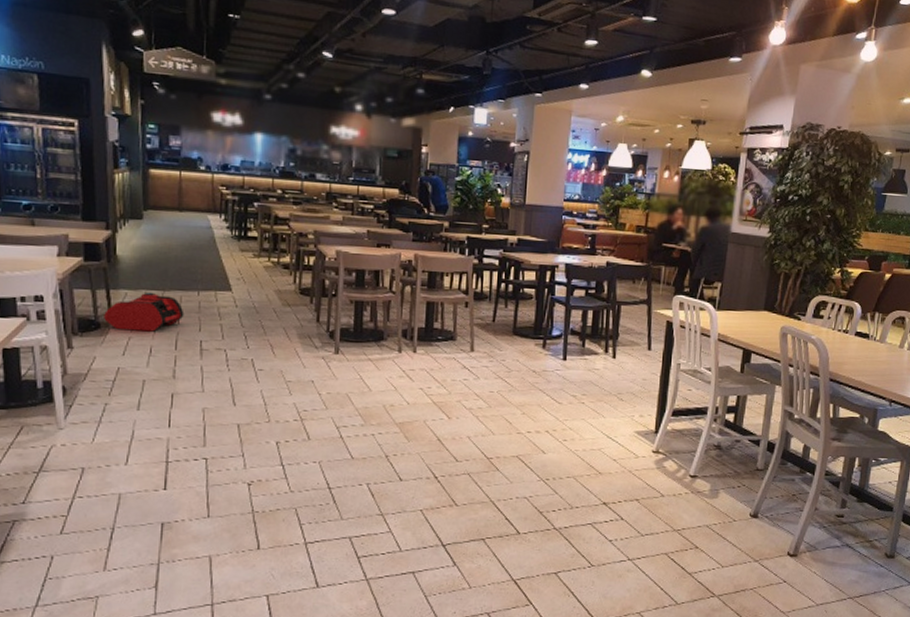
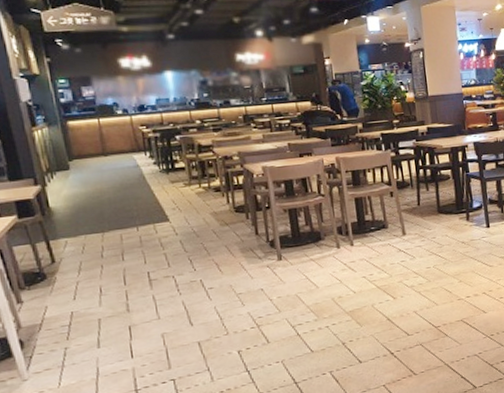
backpack: present [104,292,184,332] -> none [48,236,128,277]

